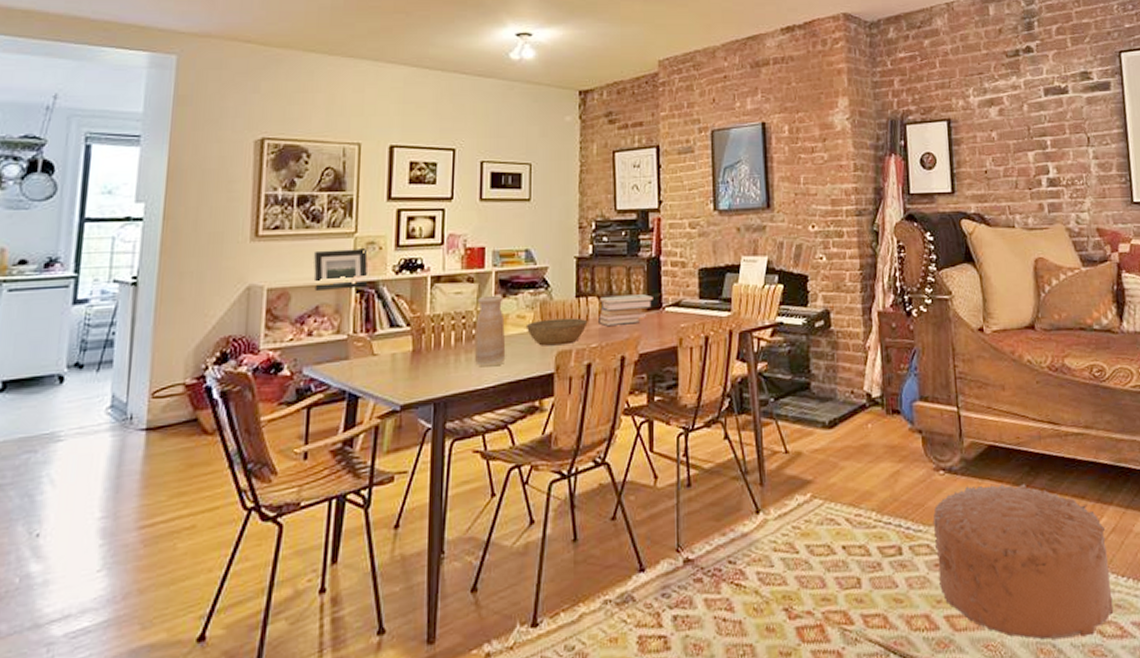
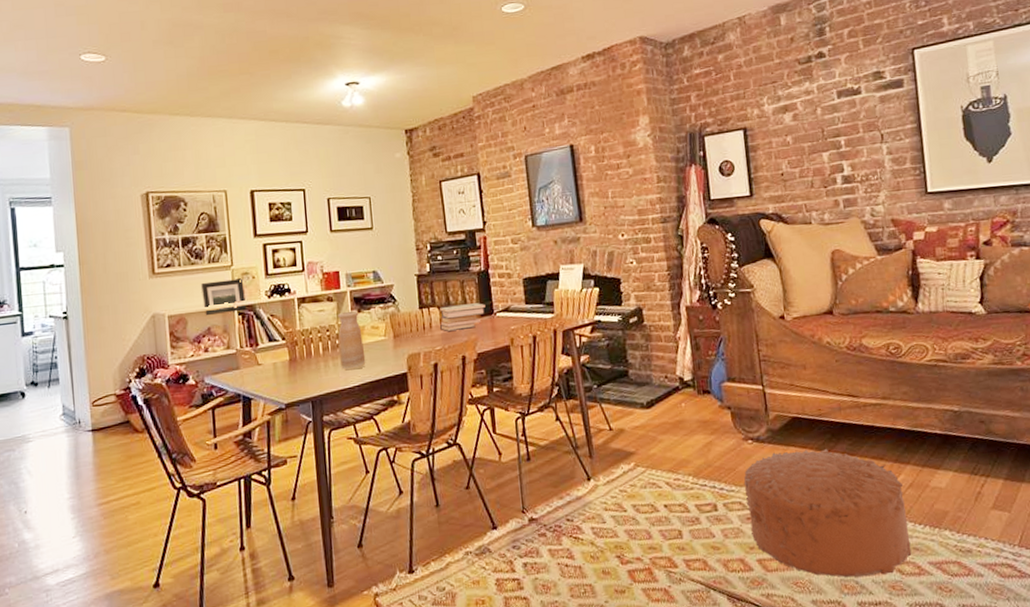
bowl: present [525,318,588,346] -> none [379,326,432,351]

